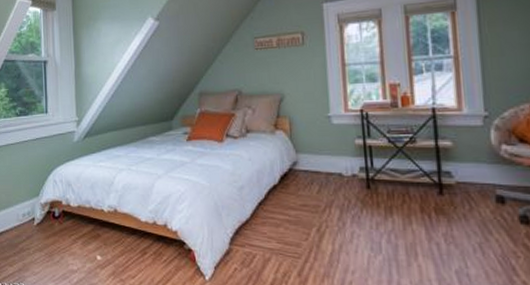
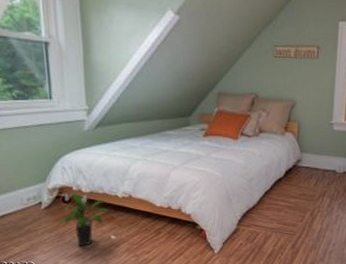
potted plant: none [46,207,96,268] -> present [56,192,110,247]

